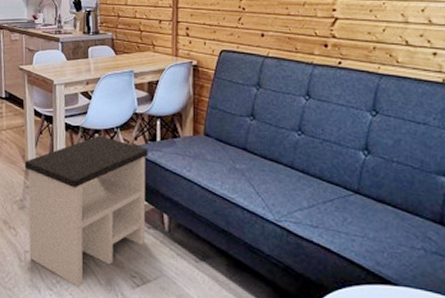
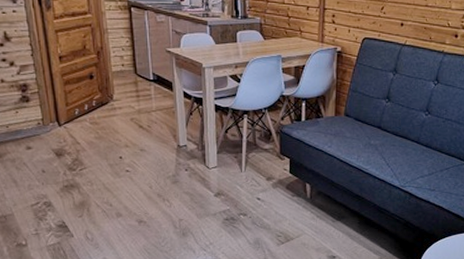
side table: present [24,135,148,287] -> none [175,116,294,247]

